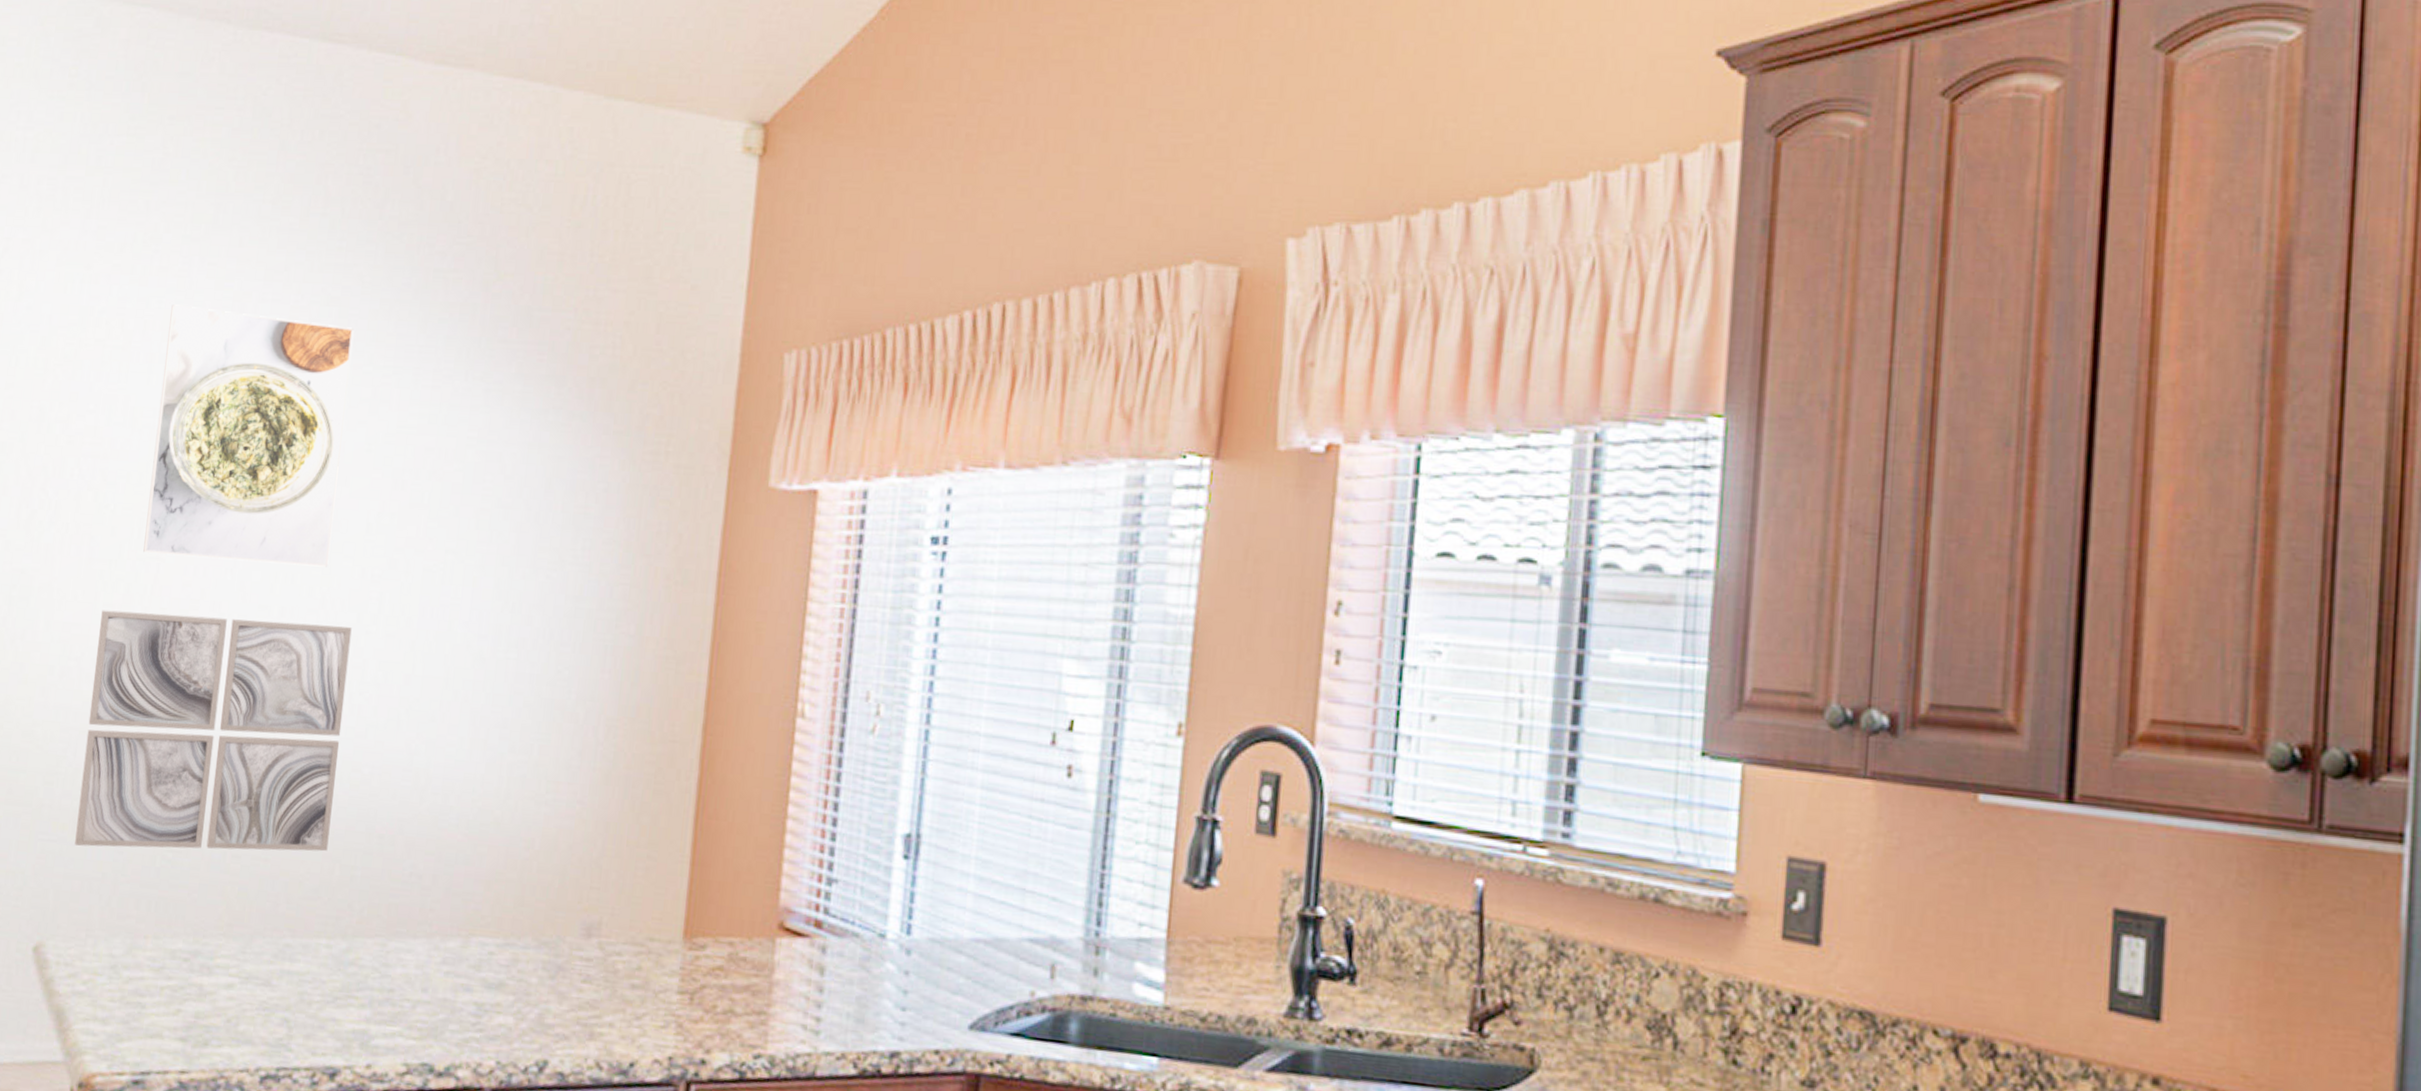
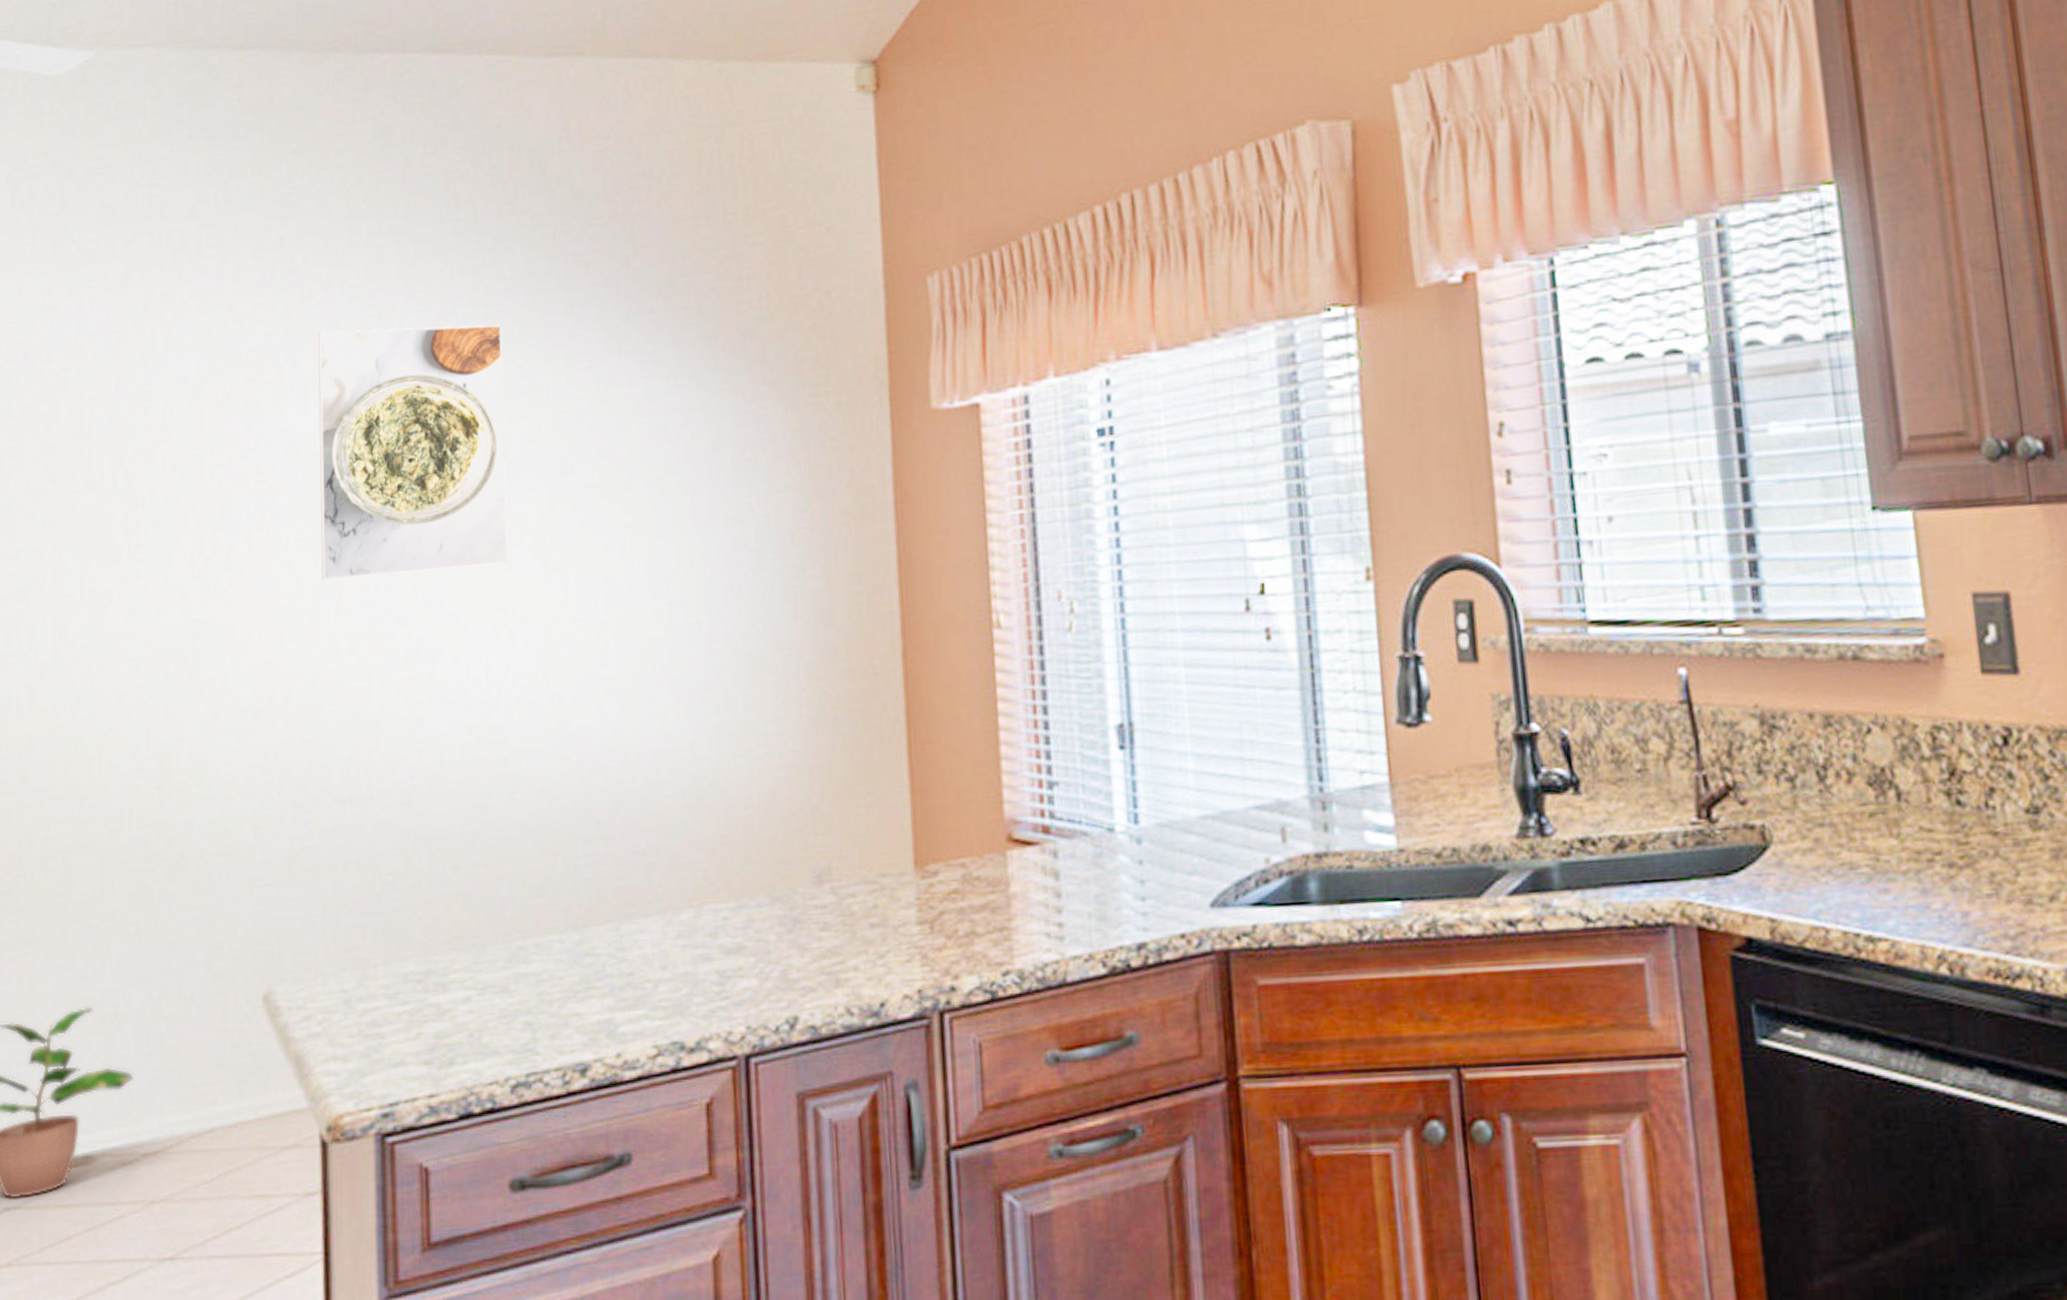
wall art: present [75,610,352,852] -> none [288,618,547,885]

